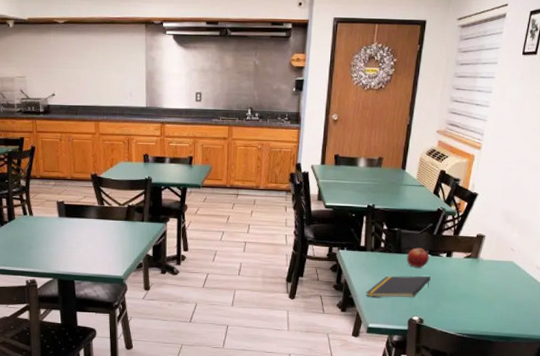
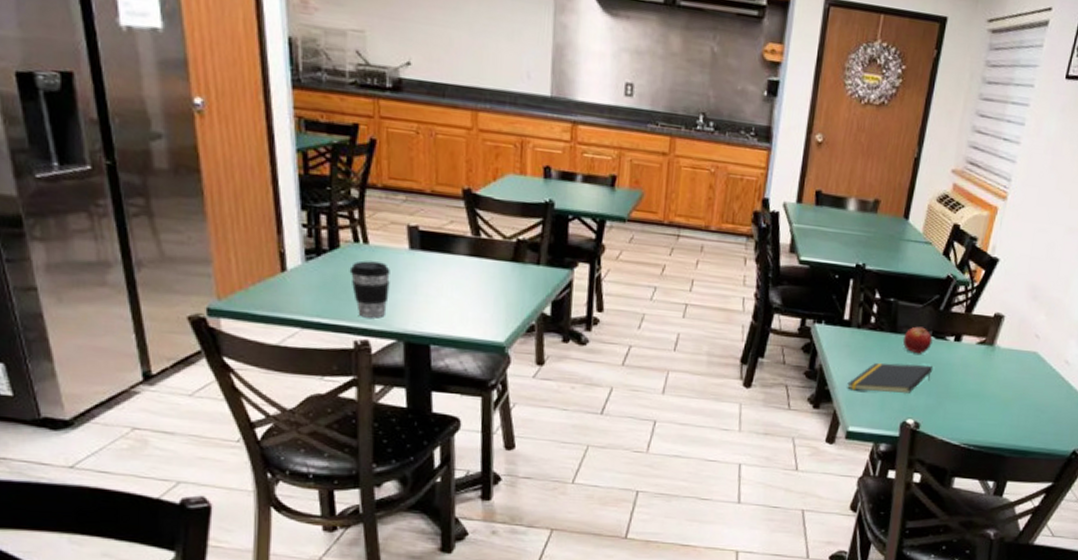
coffee cup: none [21,227,47,265] -> present [349,260,390,318]

